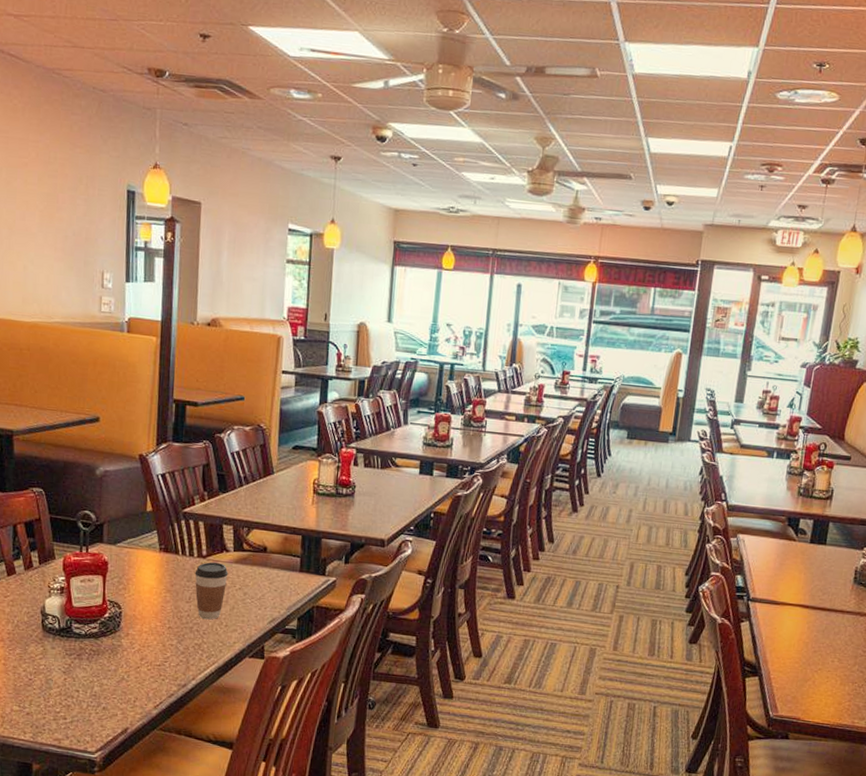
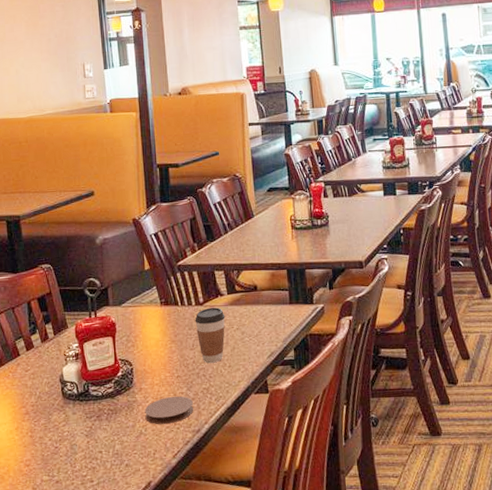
coaster: none [129,646,183,674] -> present [145,396,194,425]

